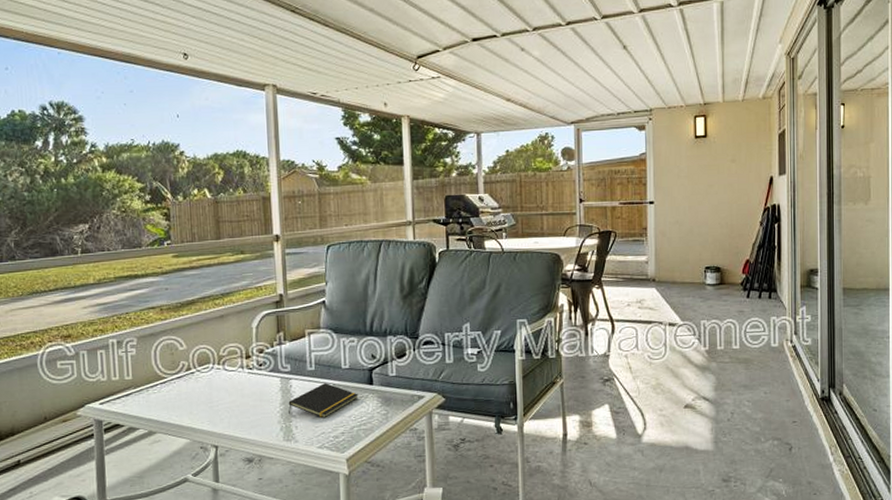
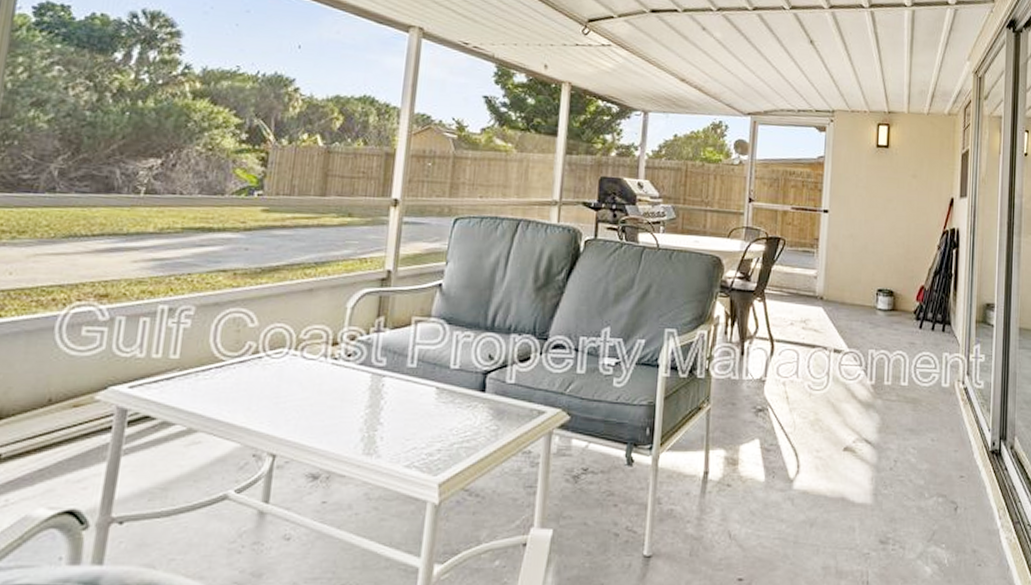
notepad: present [288,383,359,418] -> none [375,385,466,430]

